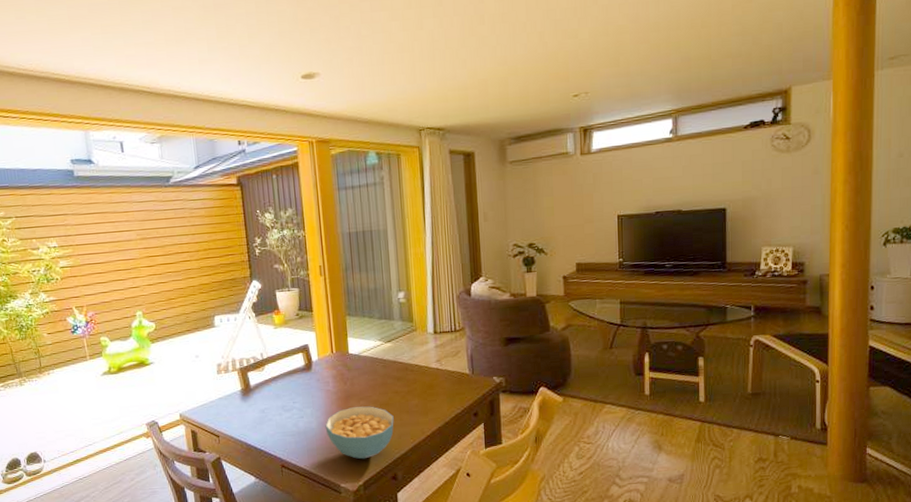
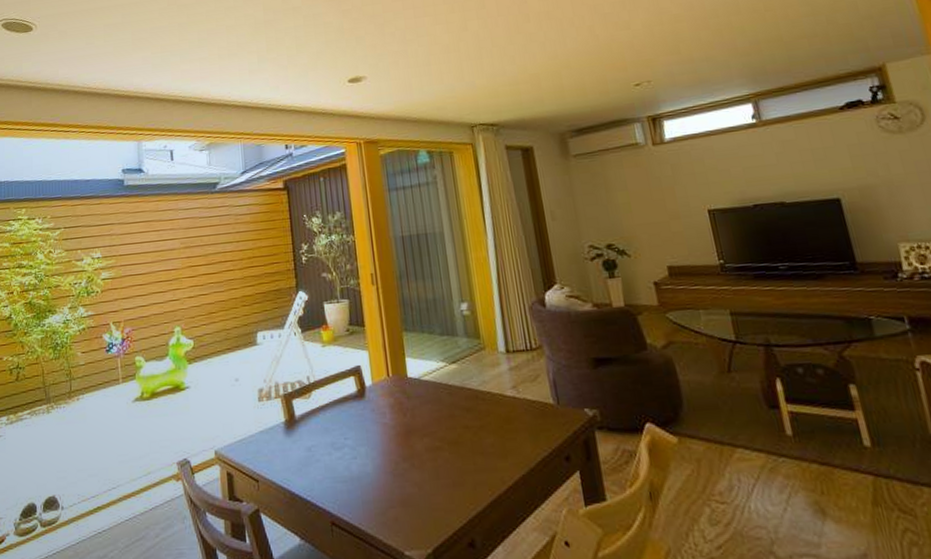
cereal bowl: present [325,406,394,459] -> none [382,445,467,517]

